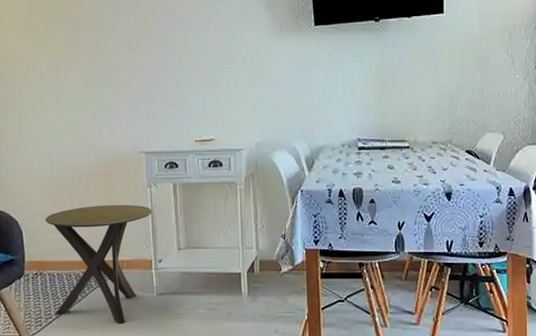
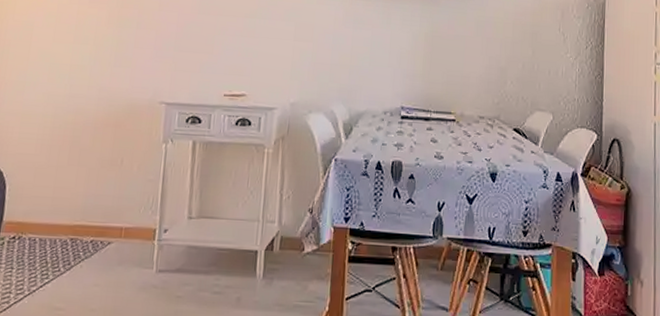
side table: present [45,204,152,324] -> none [29,160,165,305]

